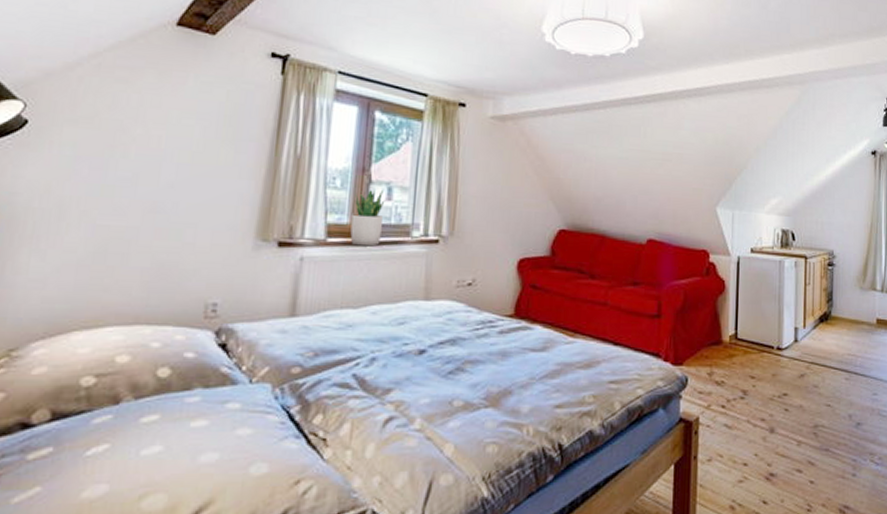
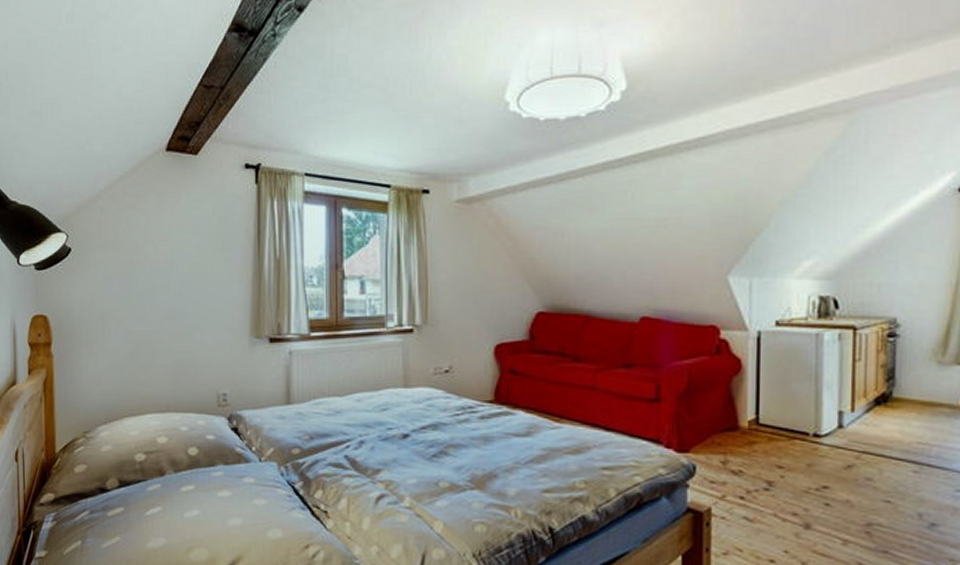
planter: present [350,187,385,247] -> none [330,282,359,339]

